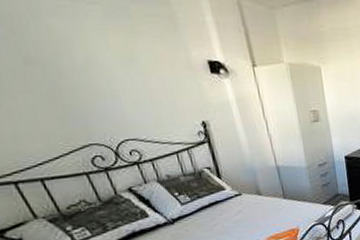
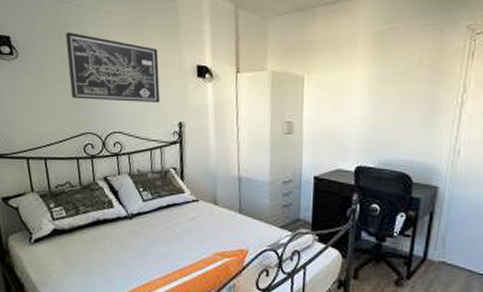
wall art: none [18,26,175,108] -> present [65,33,161,103]

